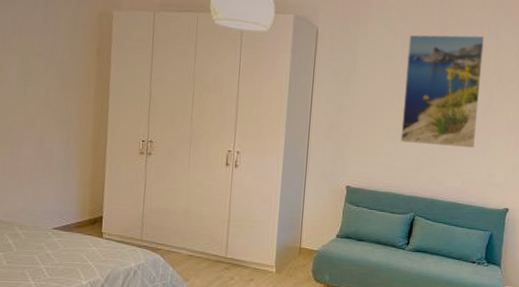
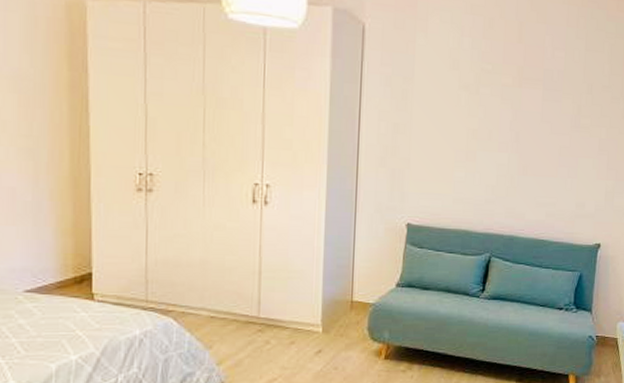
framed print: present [400,35,484,148] -> none [472,33,571,173]

